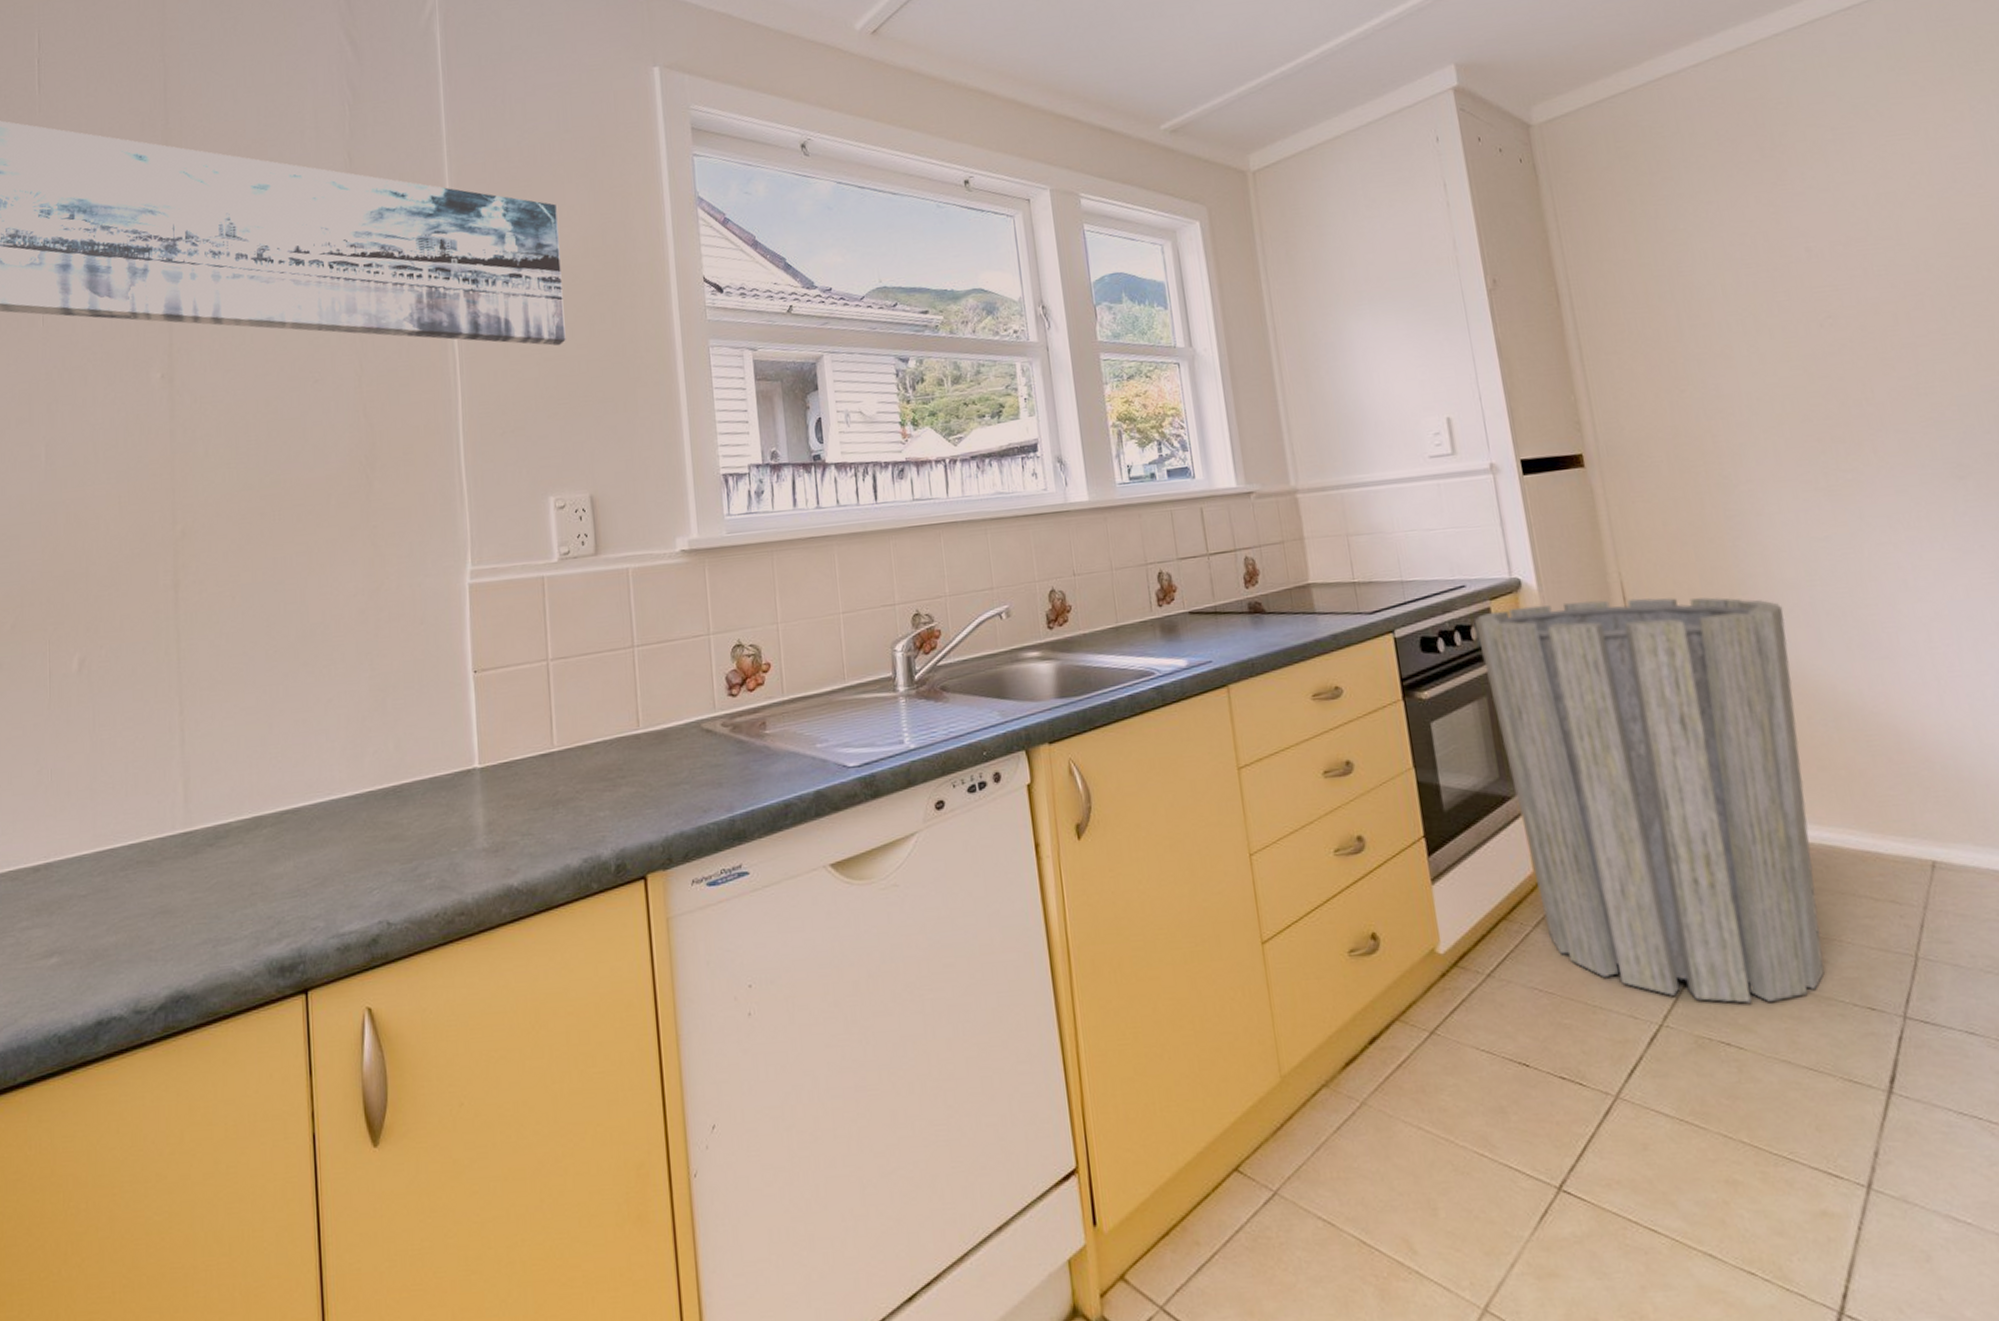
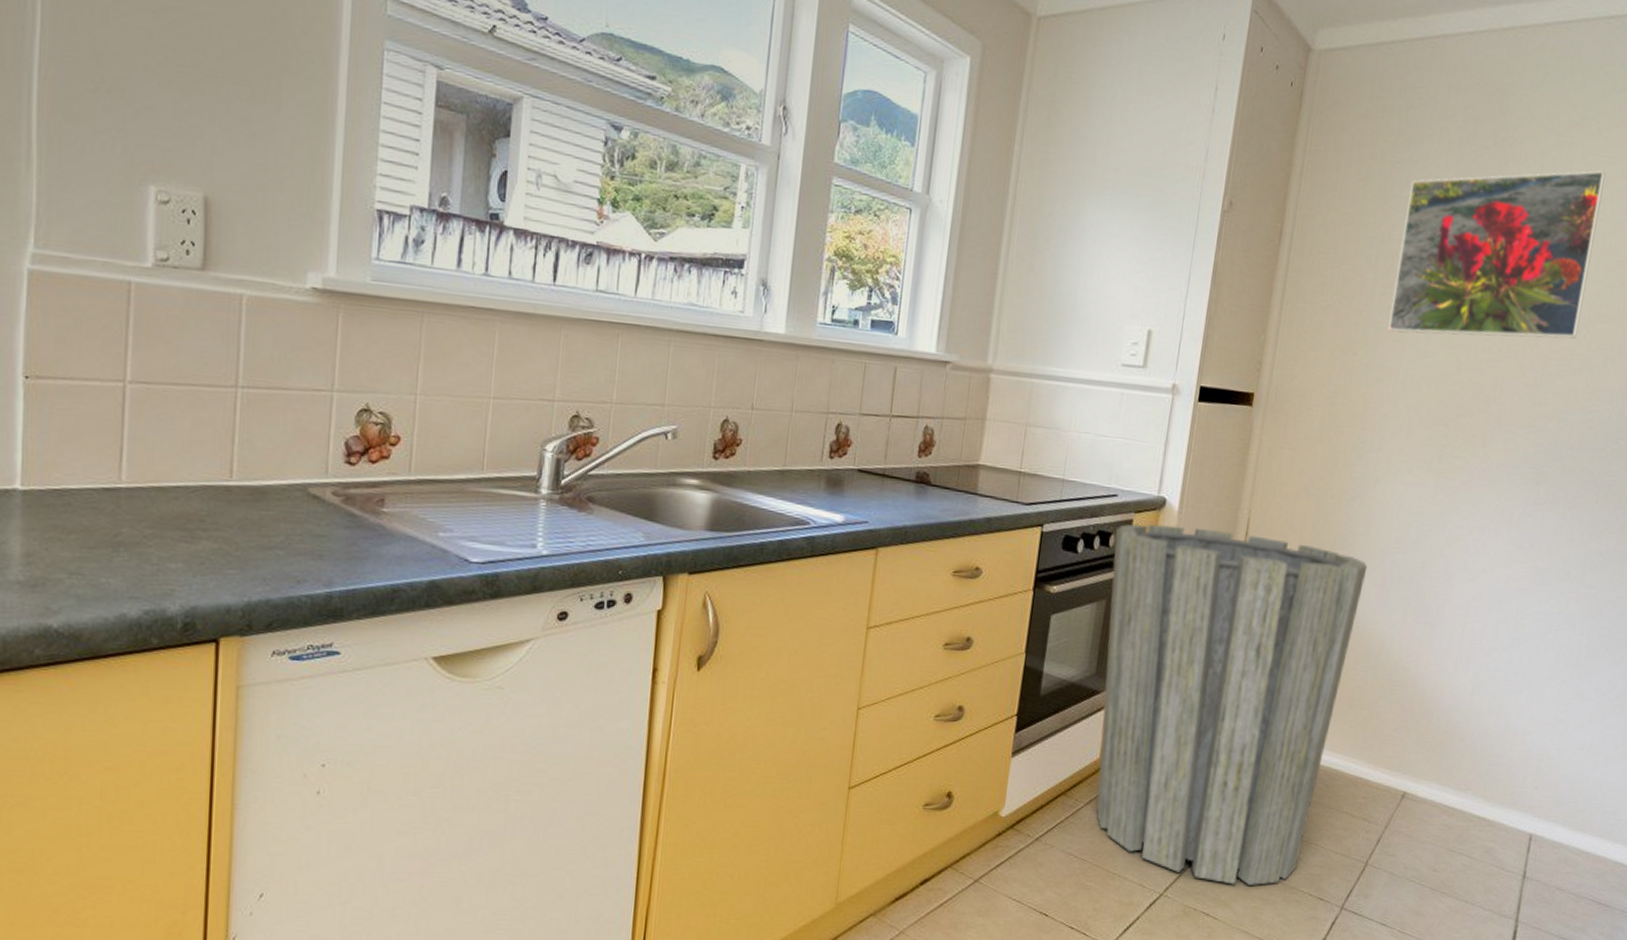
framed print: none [1683,148,1942,360] -> present [1387,170,1606,339]

